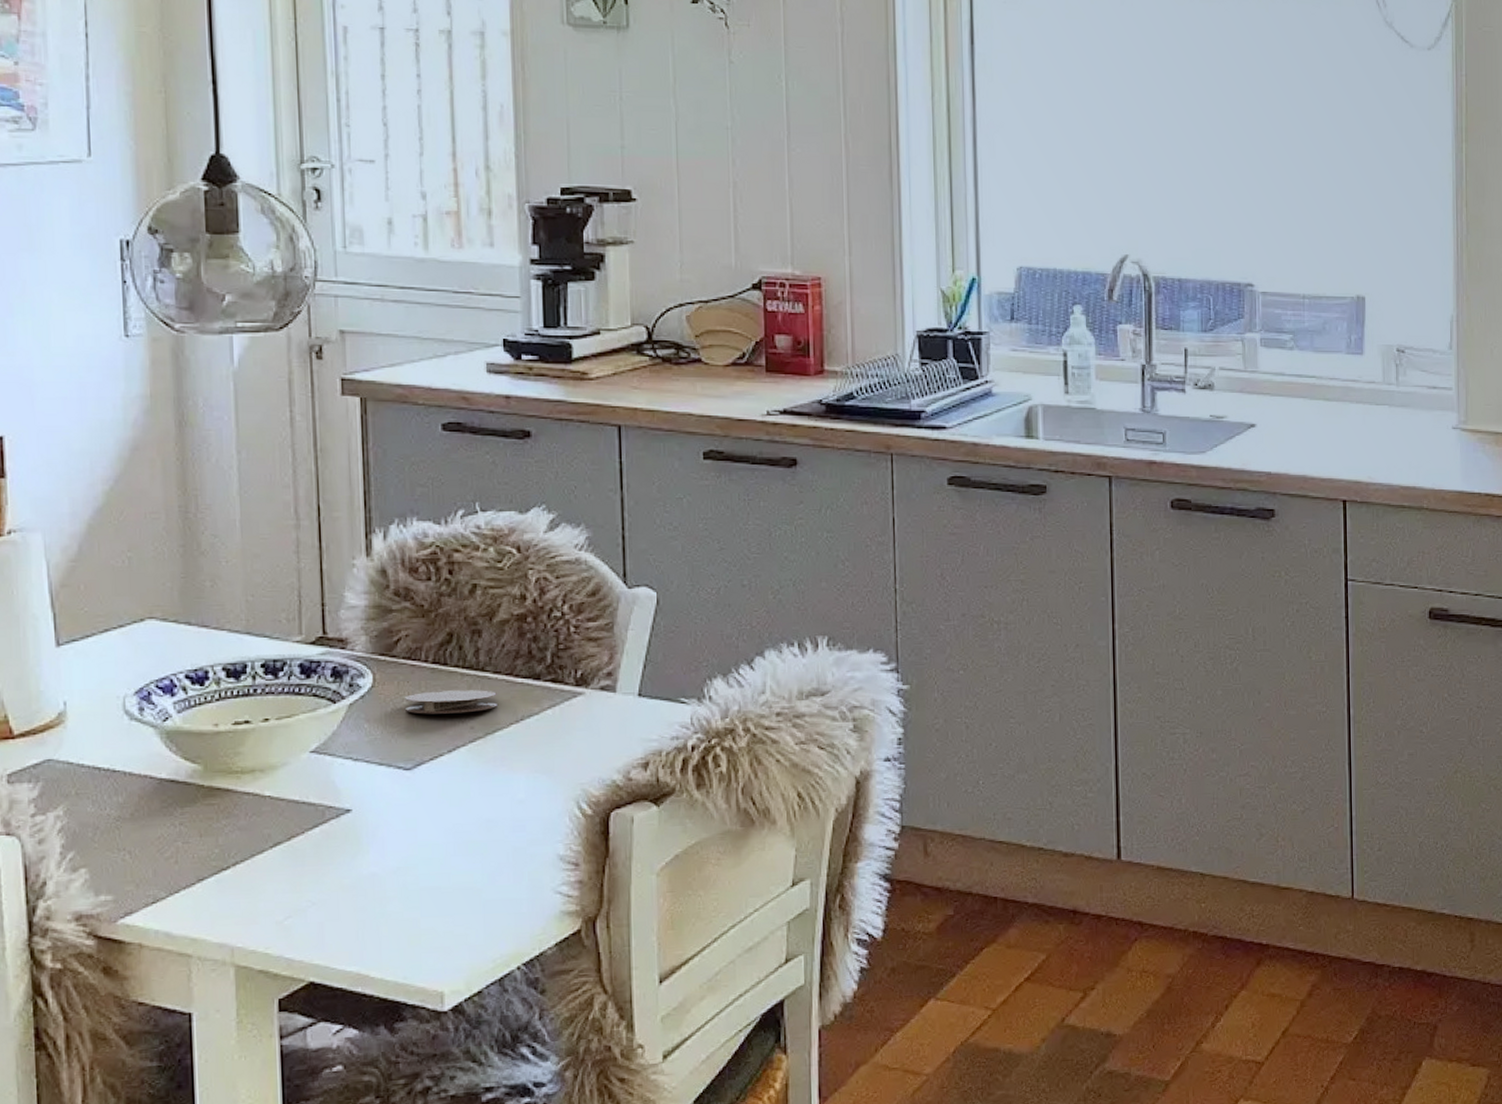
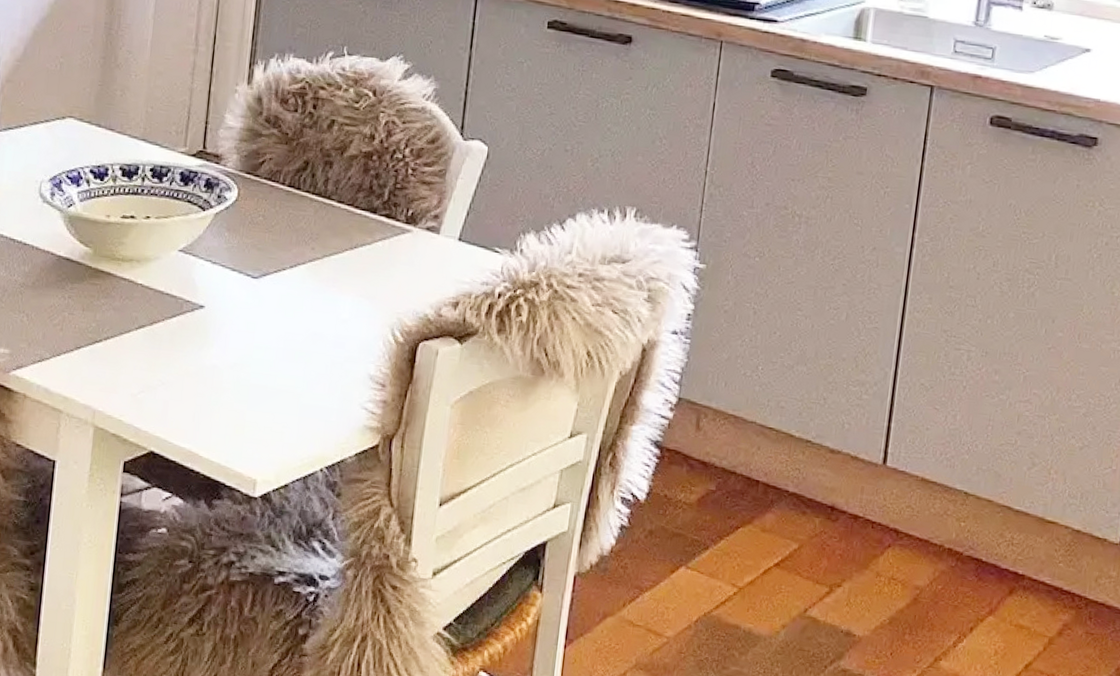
coaster: present [404,690,497,714] -> none [260,211,338,235]

